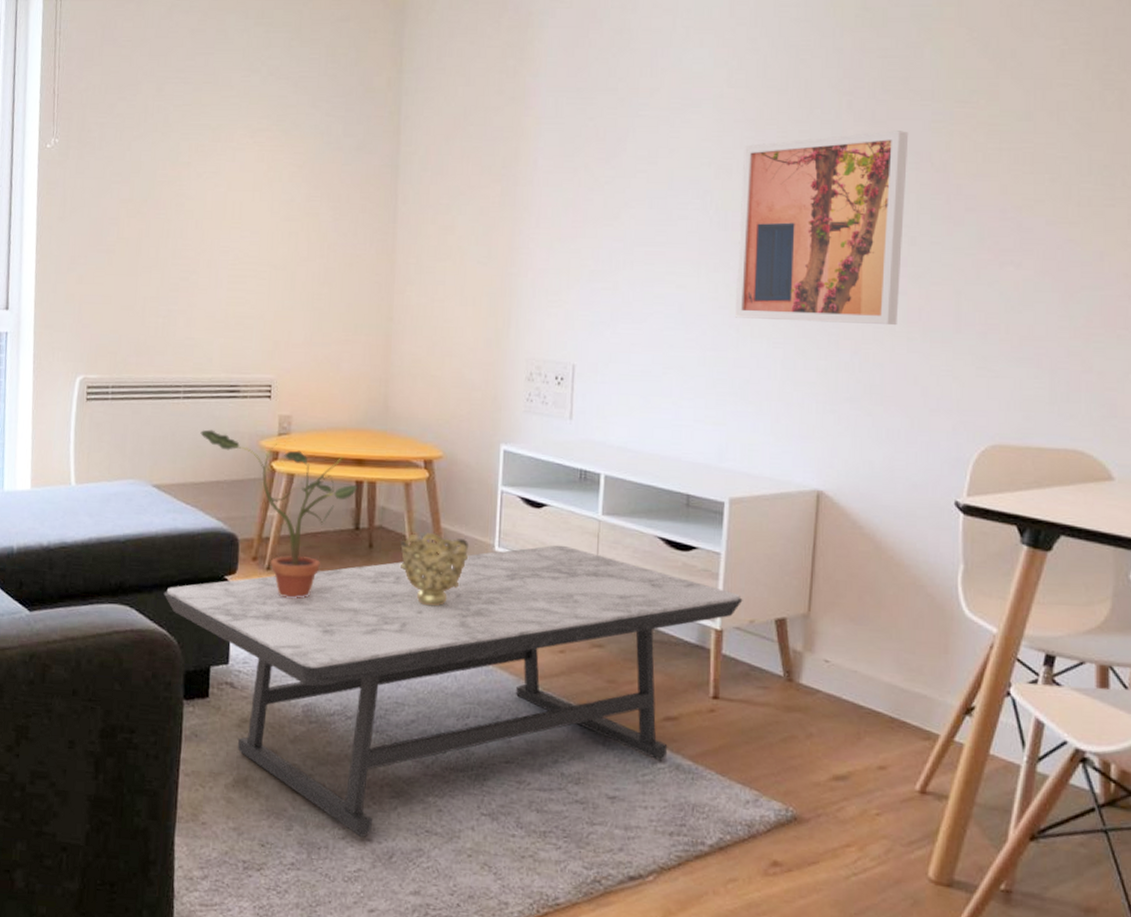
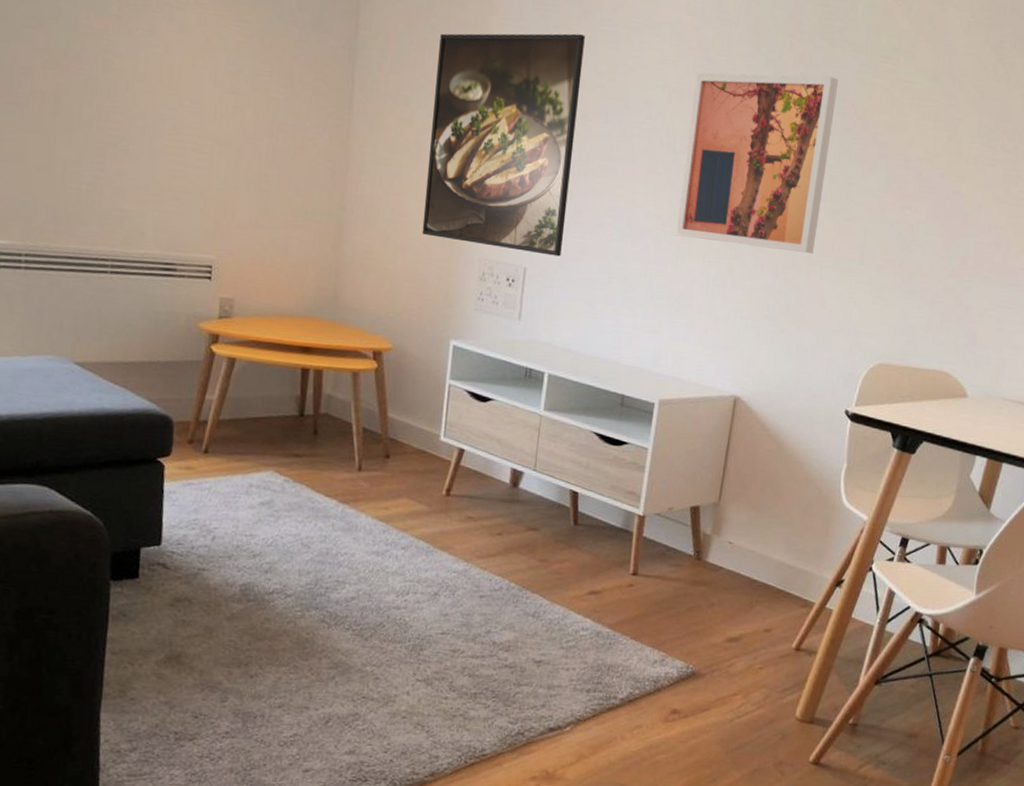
coffee table: present [164,545,743,837] -> none [88,436,664,705]
potted plant: present [200,429,358,599] -> none [130,307,303,482]
decorative bowl: present [400,533,469,607] -> none [346,421,416,492]
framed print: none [467,123,622,350] -> present [422,33,585,257]

